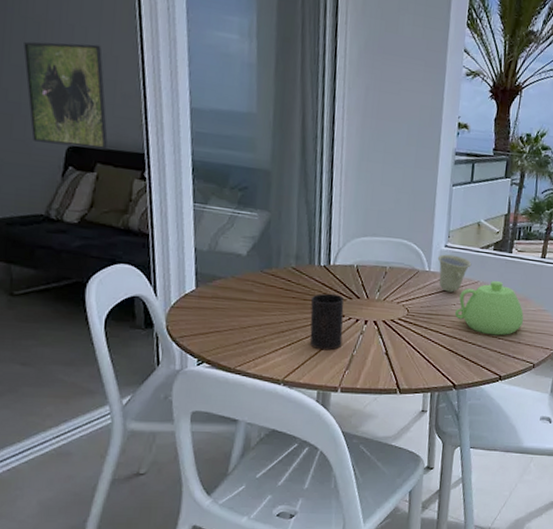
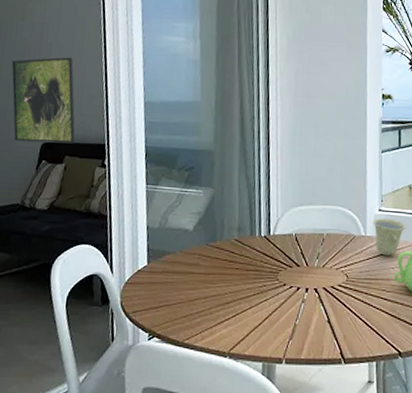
cup: present [310,293,344,351] -> none [253,263,285,320]

